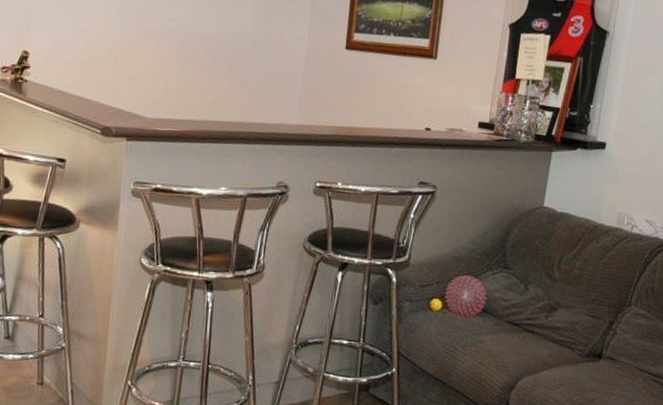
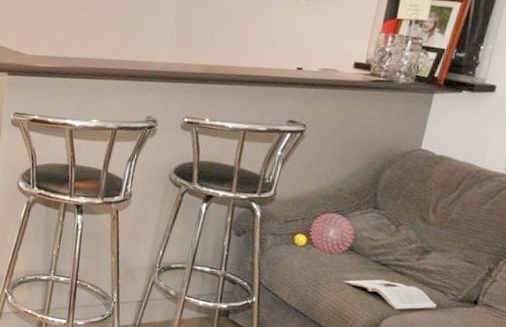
magazine: none [479,340,566,370] -> present [344,279,437,311]

